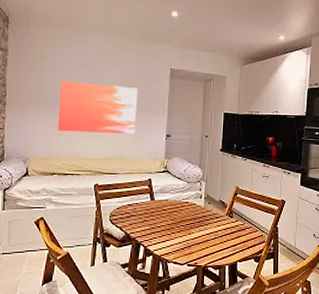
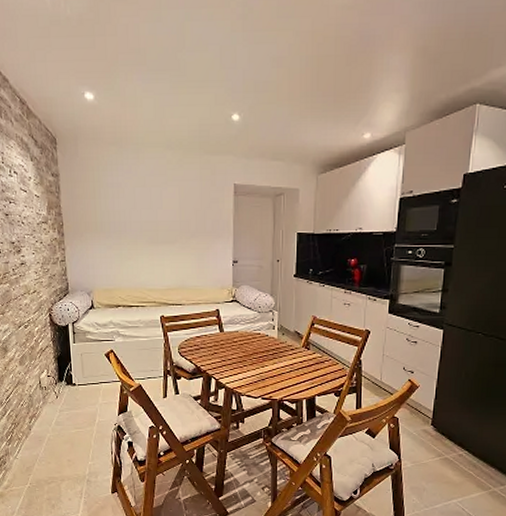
wall art: present [58,81,138,135] -> none [116,206,200,262]

